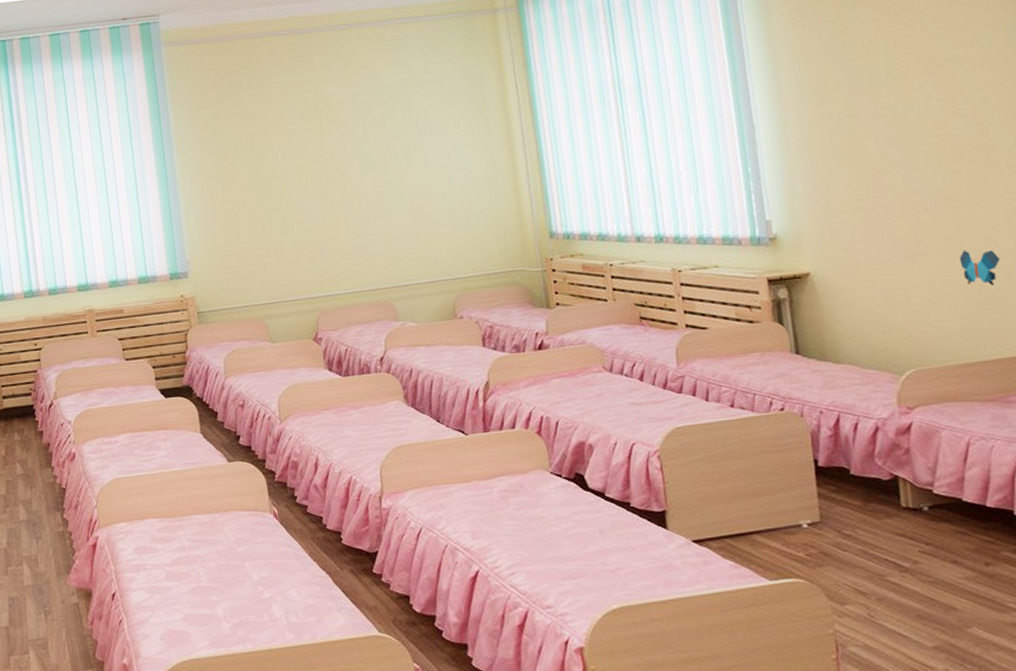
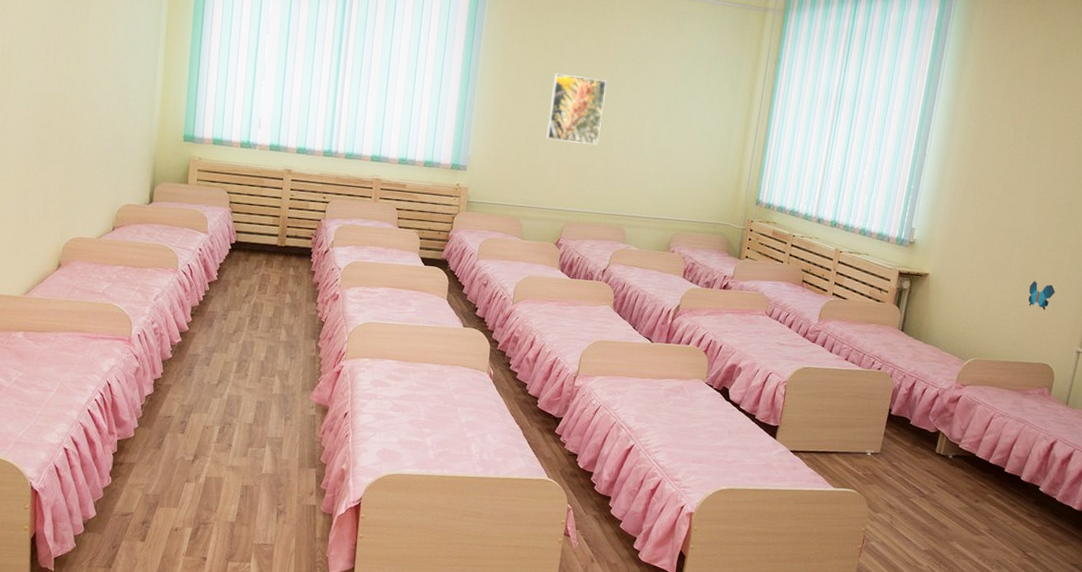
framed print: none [263,137,335,220] -> present [546,73,607,145]

